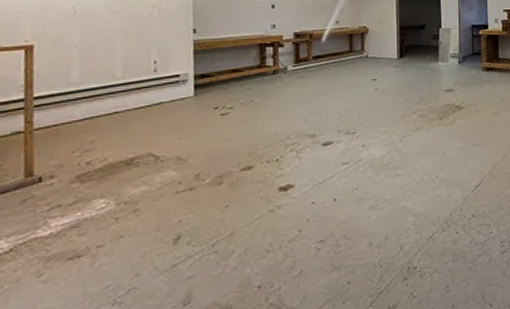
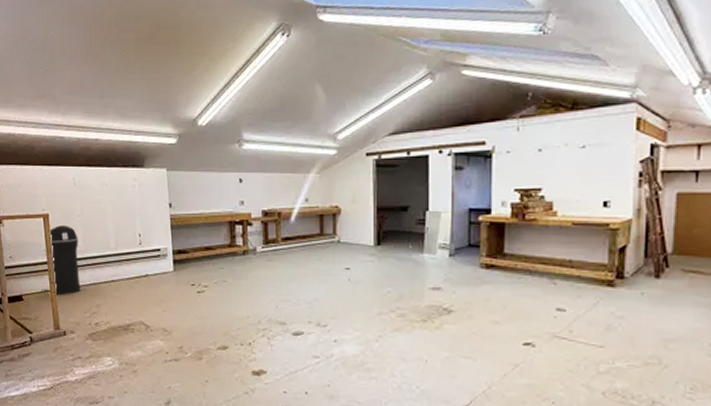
trash can: none [30,57,73,137] -> present [48,225,80,296]

